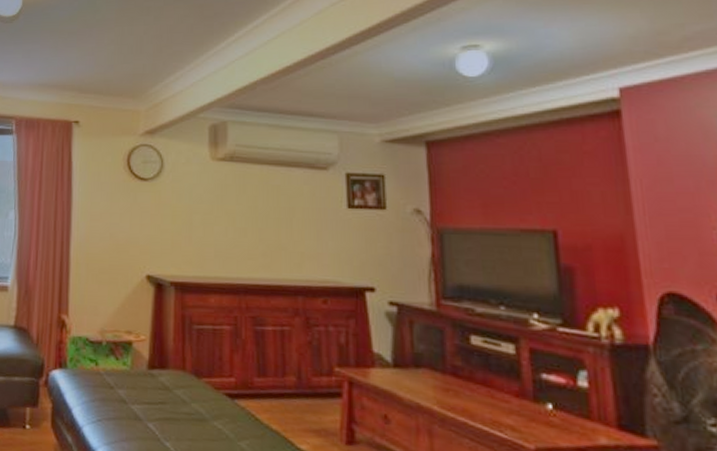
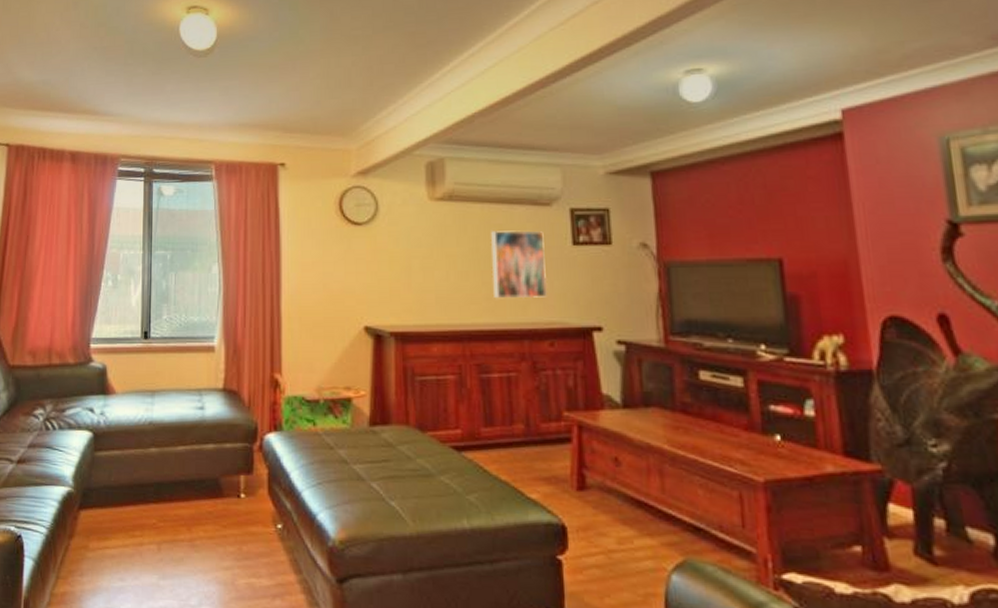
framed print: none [269,191,323,257] -> present [491,230,548,299]

